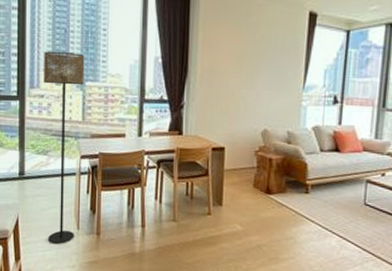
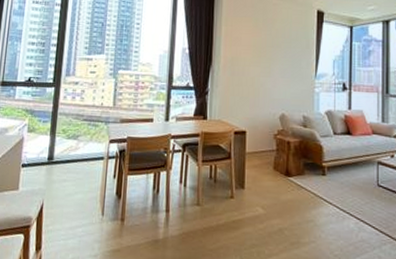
floor lamp: present [44,51,85,244] -> none [71,42,119,231]

